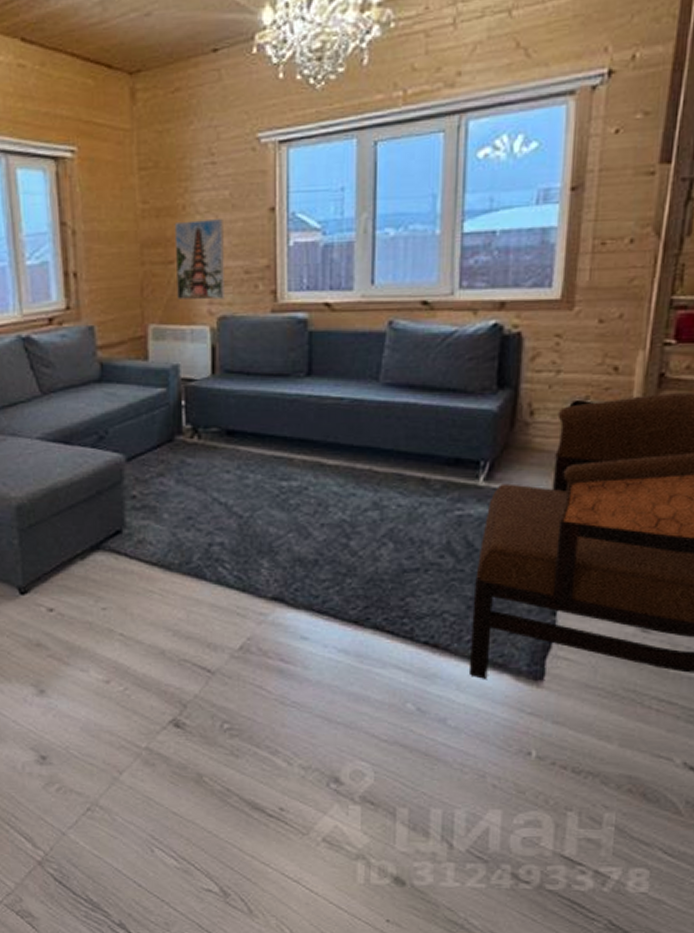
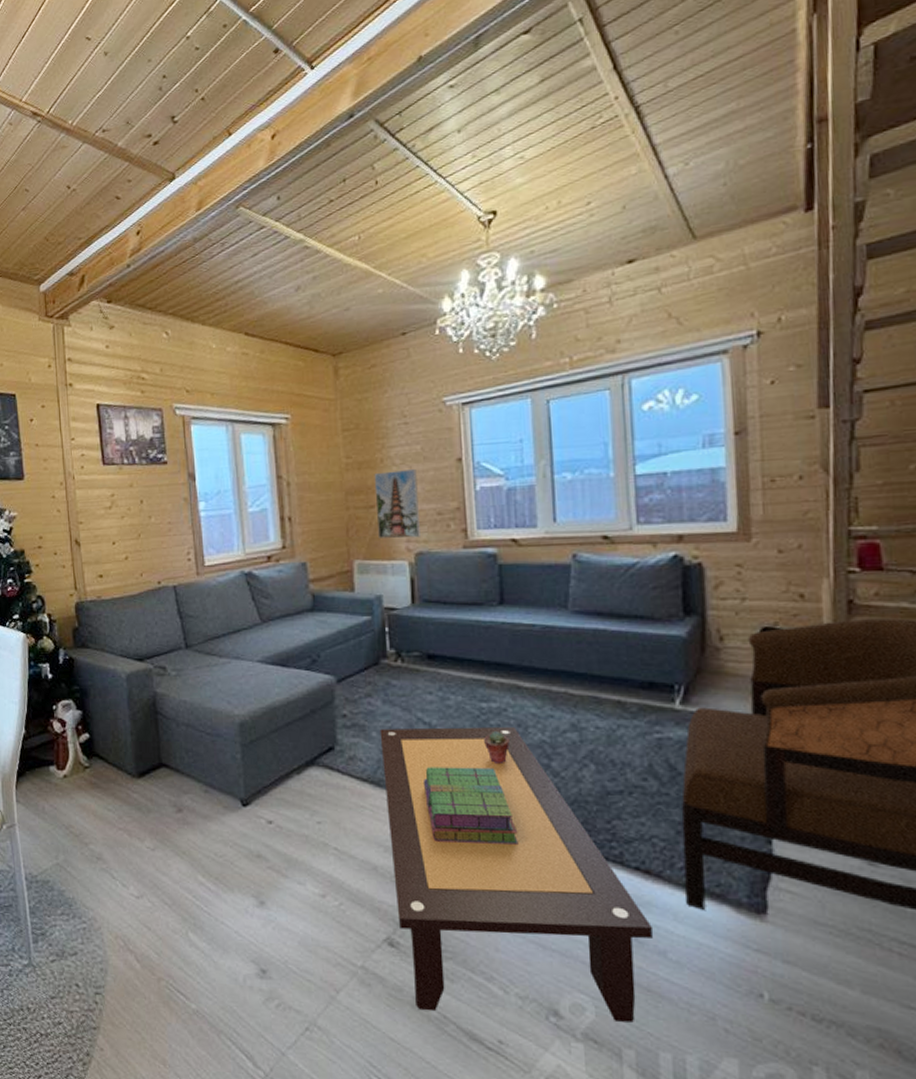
coffee table: none [172,507,435,786] -> present [380,727,653,1023]
stack of books: none [216,548,311,624] -> present [423,767,519,845]
potted succulent: none [282,511,308,545] -> present [484,732,510,765]

